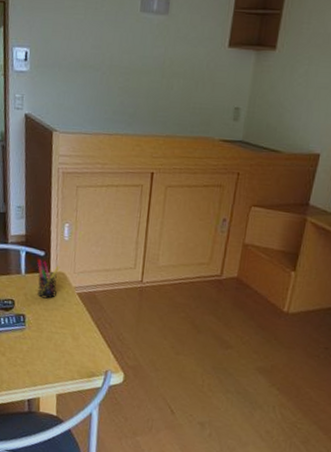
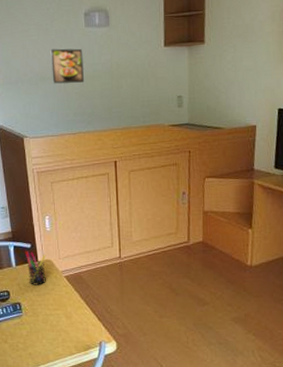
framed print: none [95,33,134,78] -> present [50,48,85,84]

